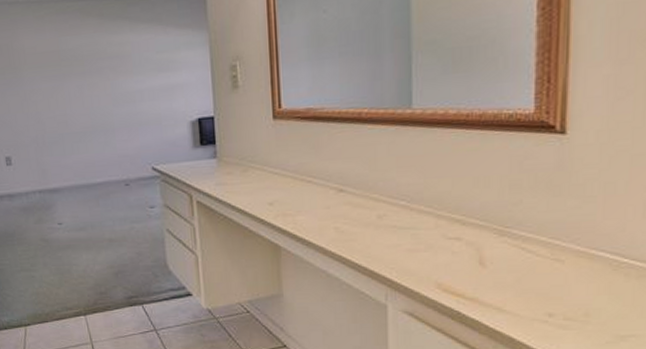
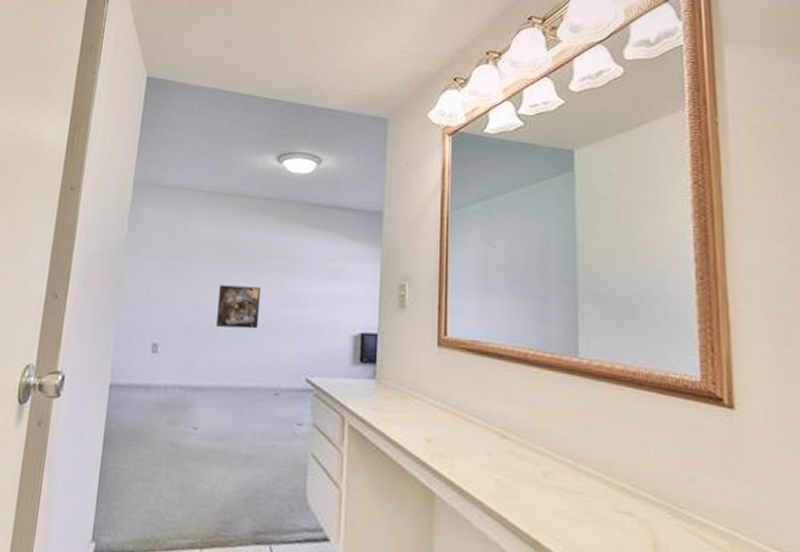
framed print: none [56,90,100,133] -> present [216,285,261,329]

